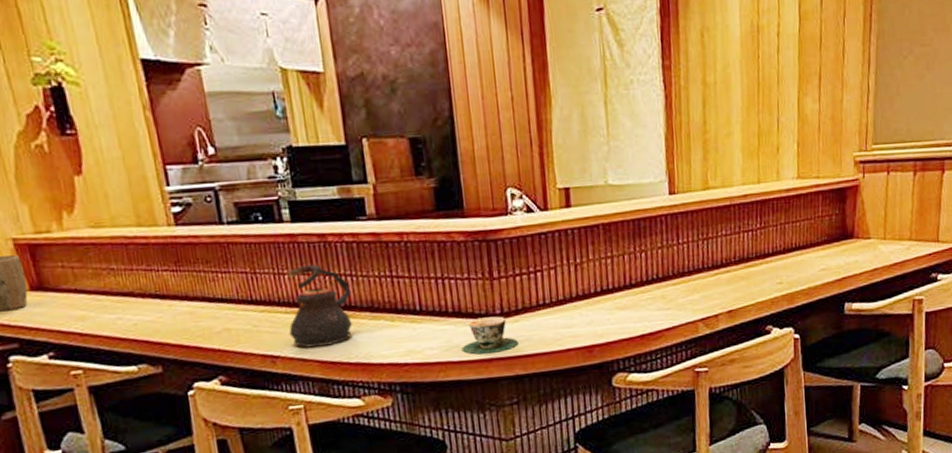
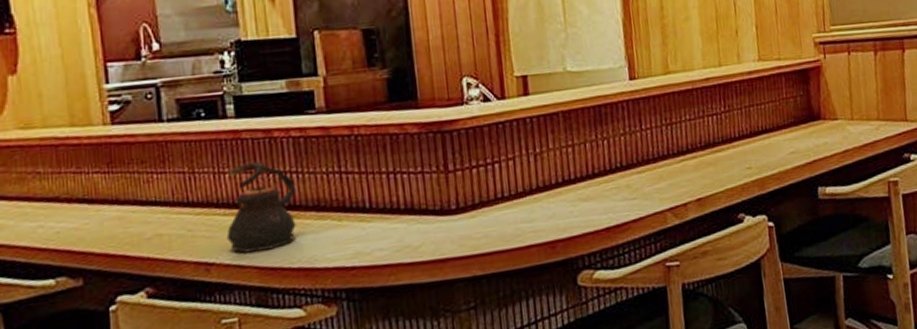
teacup: present [461,316,518,355] -> none [414,211,476,255]

